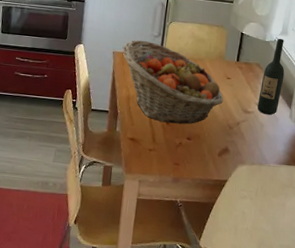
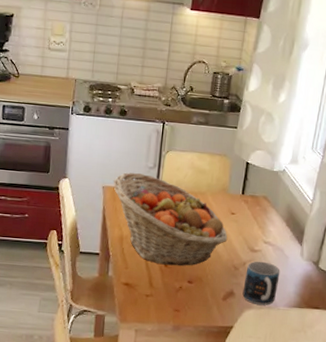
mug: none [236,121,271,162] -> present [242,261,280,305]
wine bottle: present [257,38,285,115] -> none [265,167,295,254]

